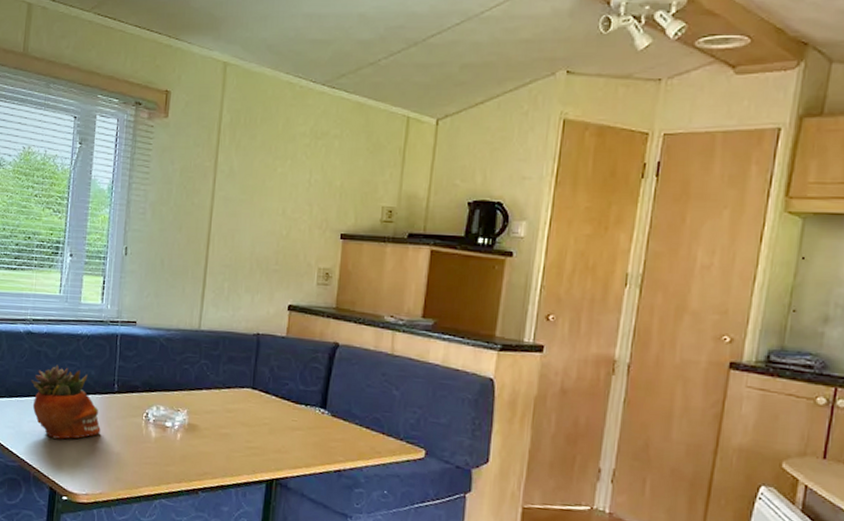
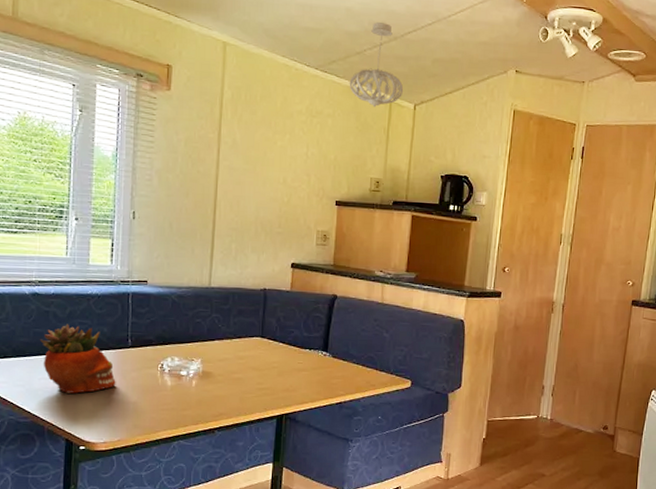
pendant light: none [360,27,424,125] -> present [349,22,404,108]

